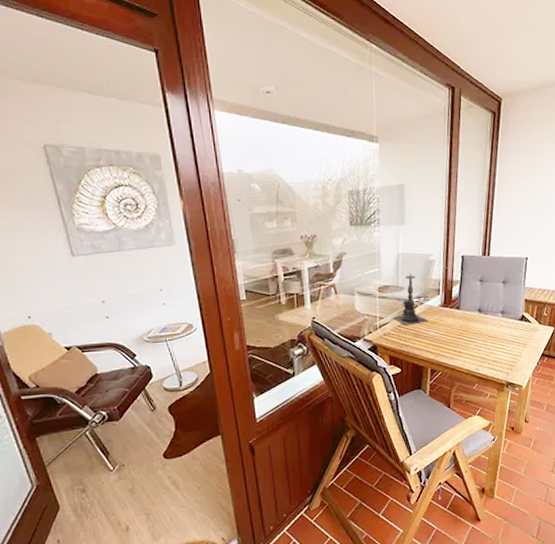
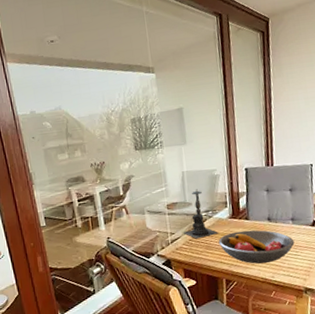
fruit bowl: none [427,320,502,356] -> present [218,230,295,264]

